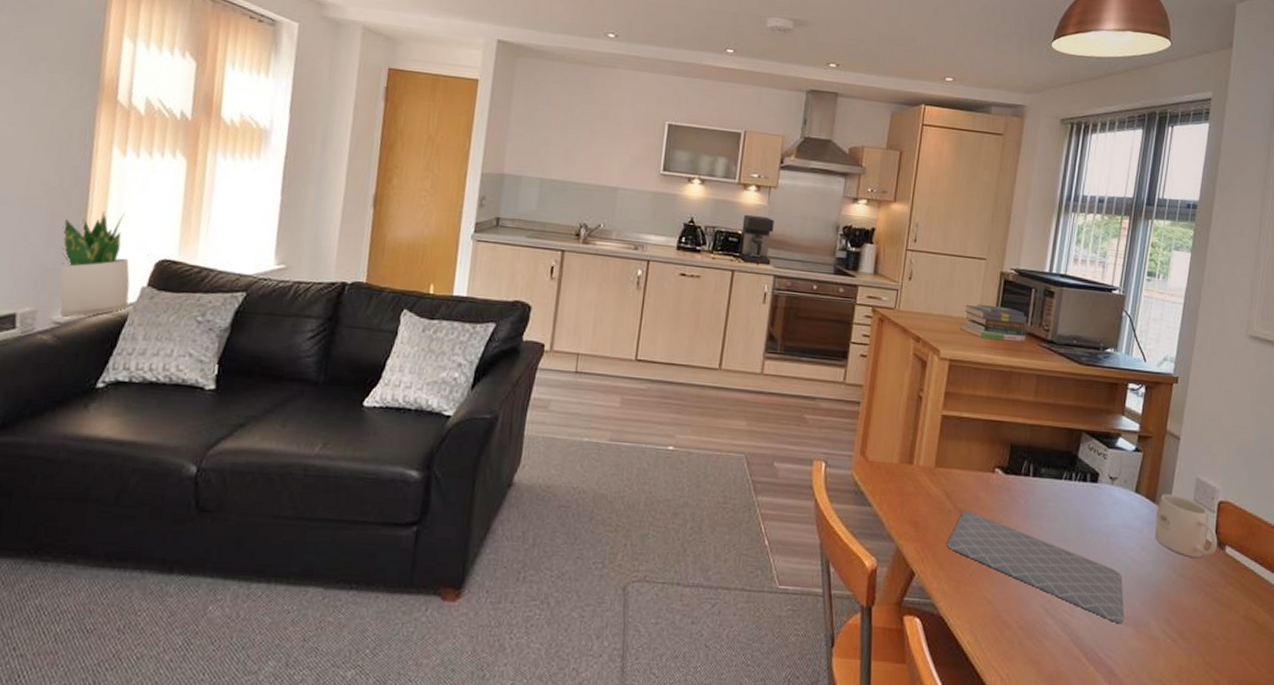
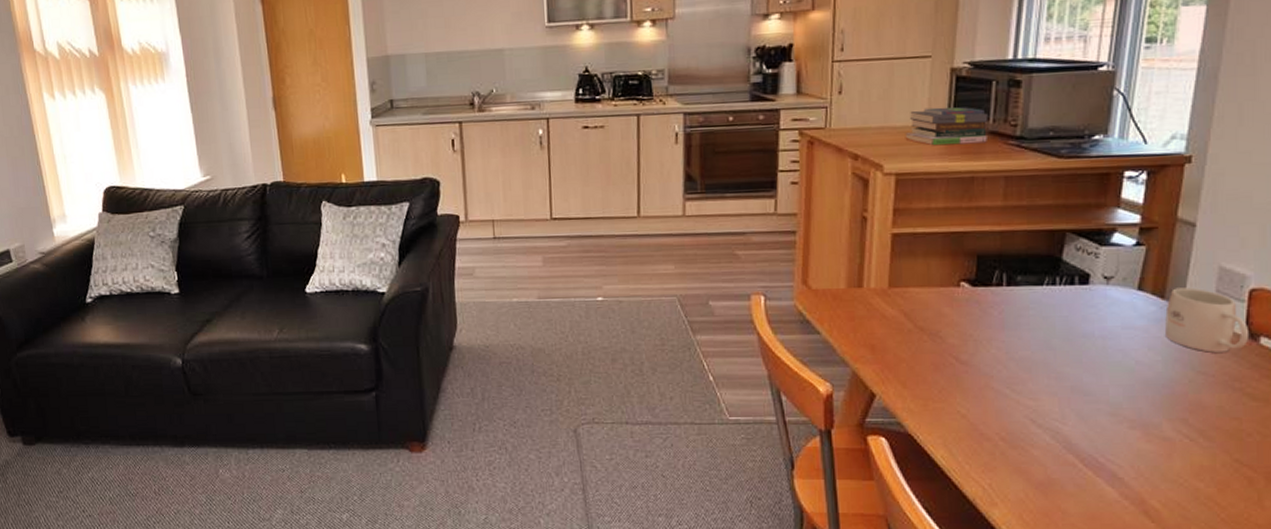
planter: present [56,211,130,318] -> none [23,151,93,247]
coffee maker: present [738,214,774,266] -> none [641,52,679,106]
placemat: present [946,510,1124,624] -> none [909,328,1128,428]

